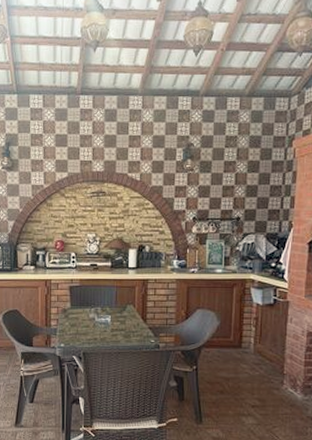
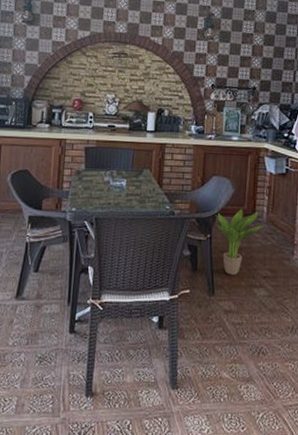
potted plant: none [201,340,252,405] -> present [215,209,265,275]

